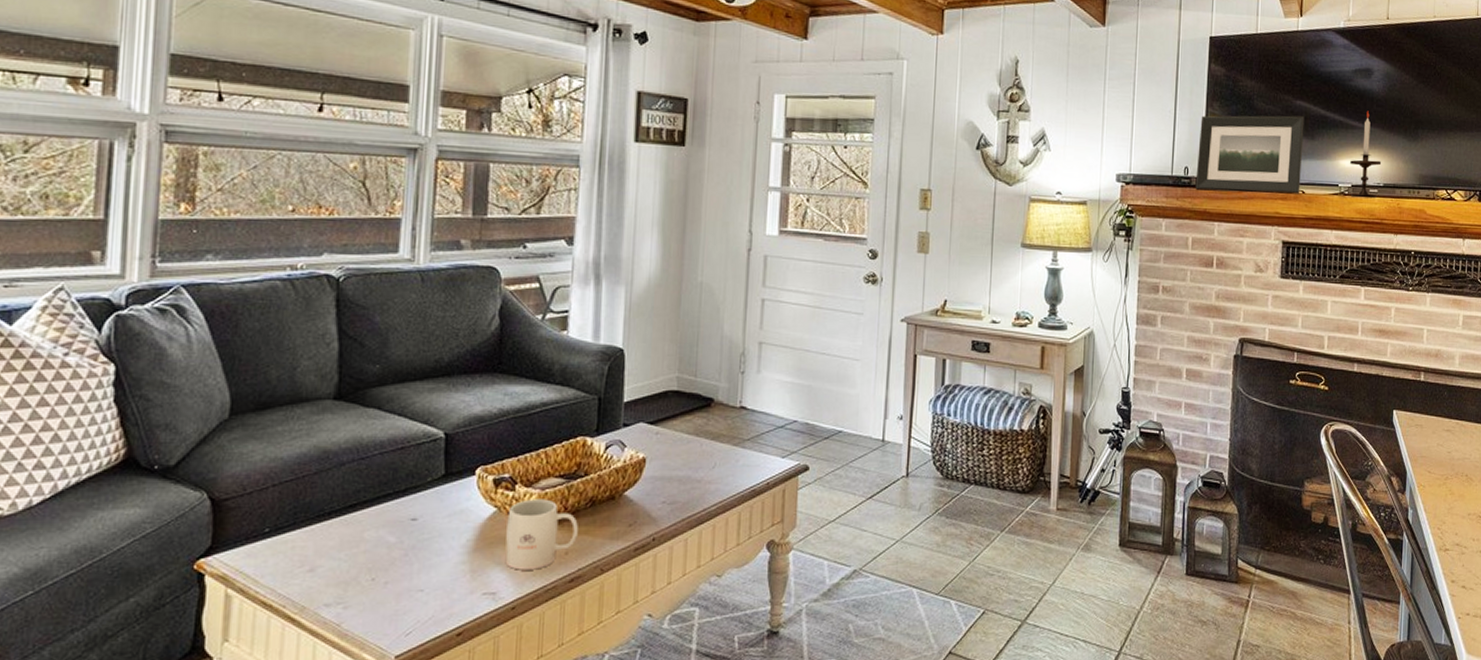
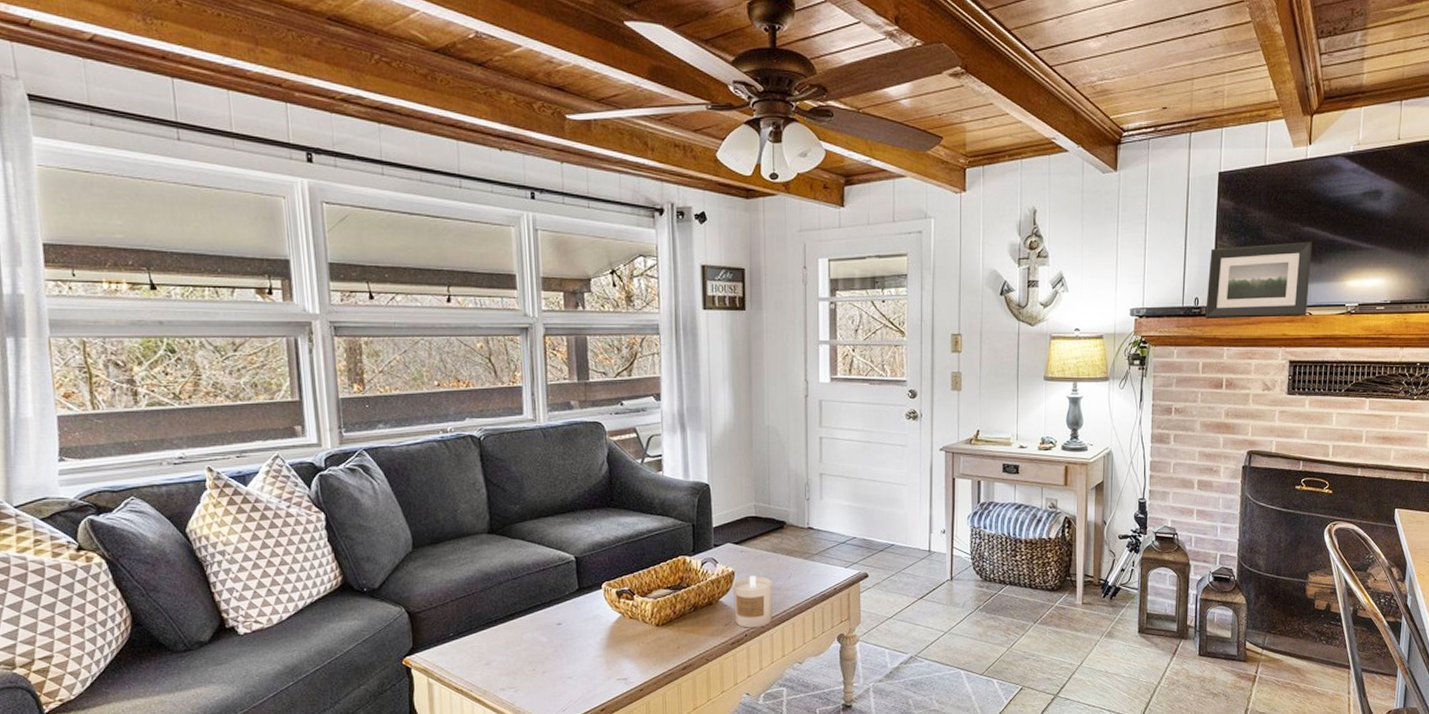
mug: present [505,499,579,570] -> none [629,606,687,661]
candle: none [641,464,692,530] -> present [733,576,773,628]
candlestick: present [1350,111,1382,199] -> none [1357,231,1389,316]

